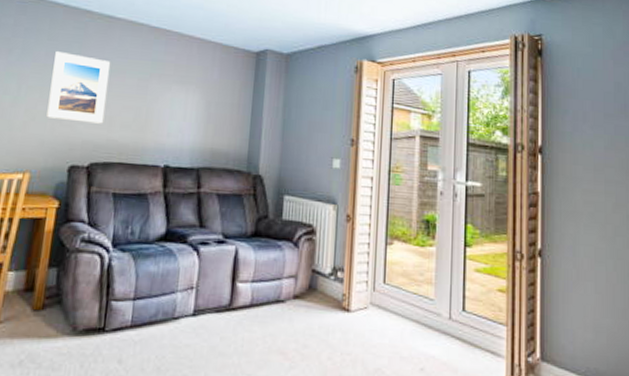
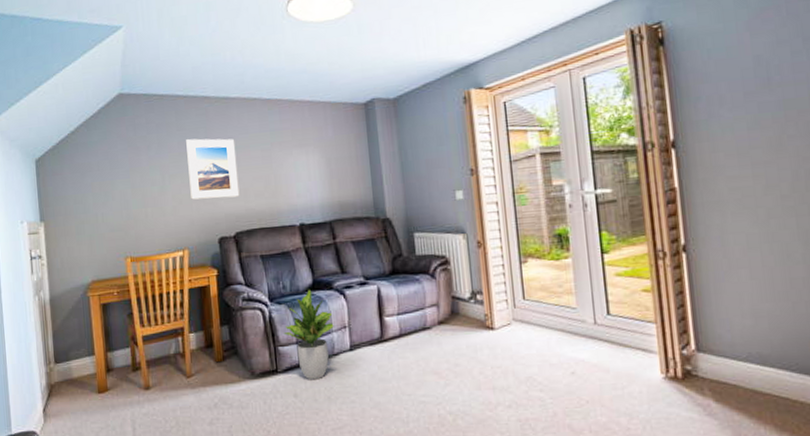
potted plant: none [121,239,180,346] -> present [283,289,334,380]

